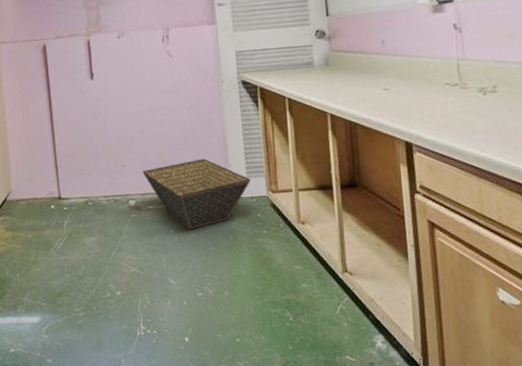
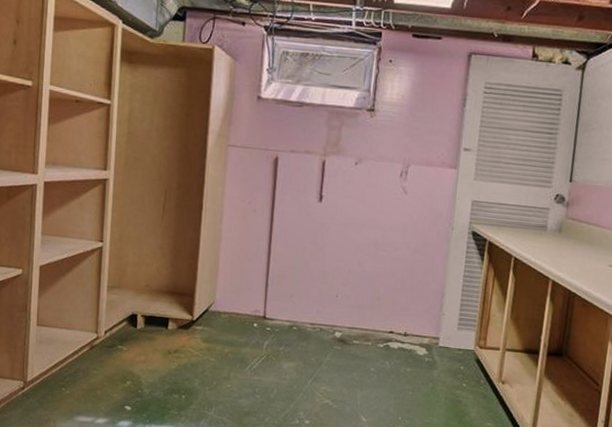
basket: present [142,158,251,230] -> none [354,302,462,371]

